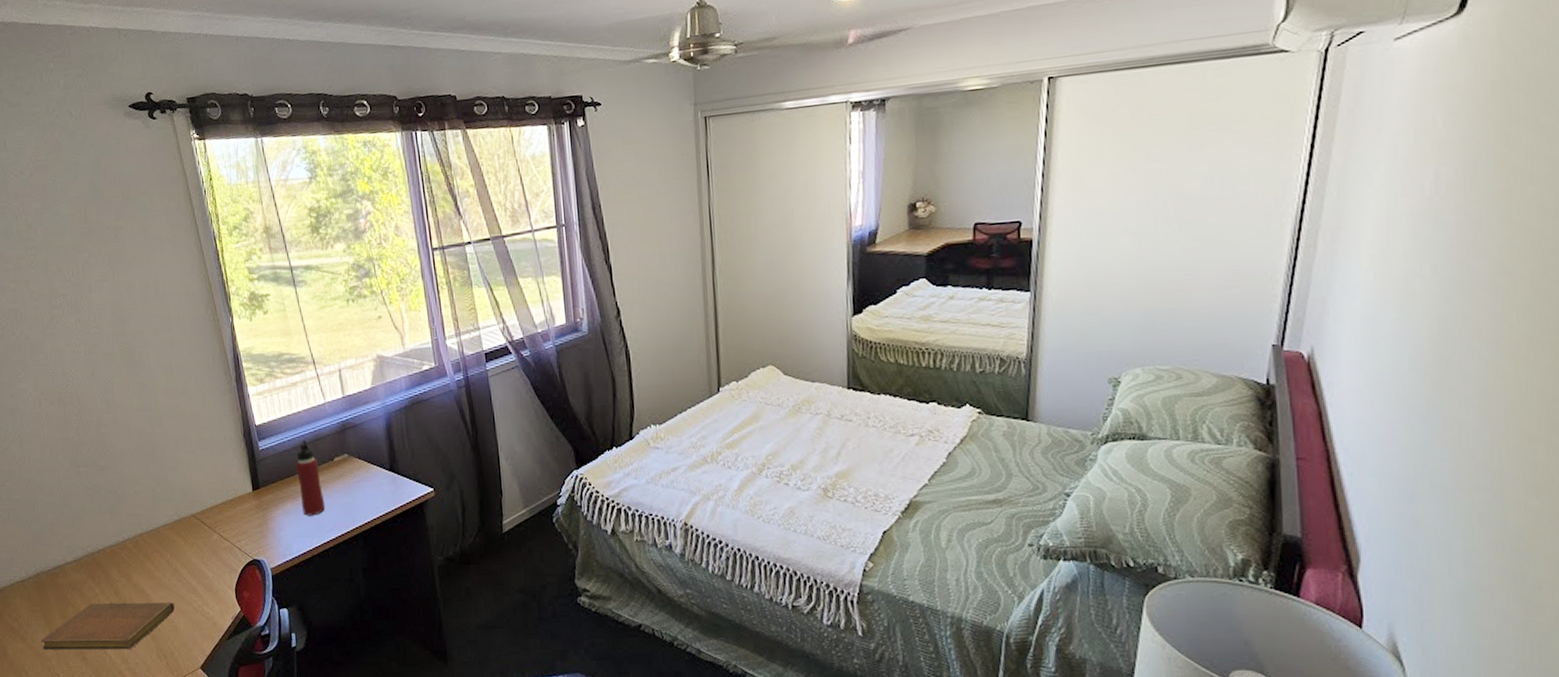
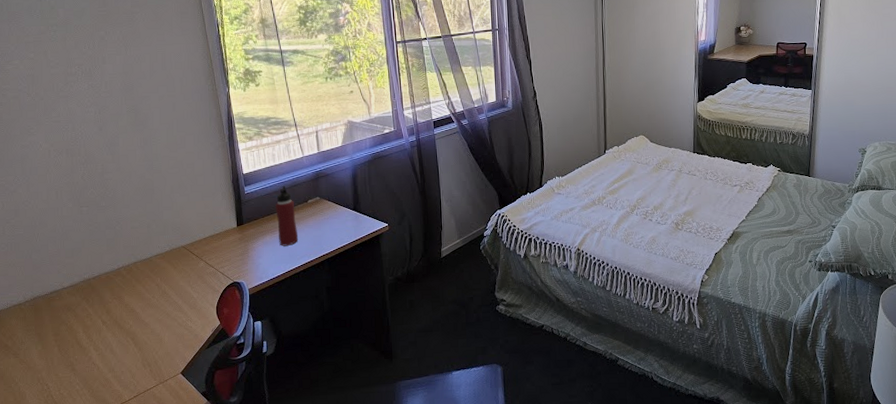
notebook: present [41,602,175,651] -> none [33,319,161,364]

